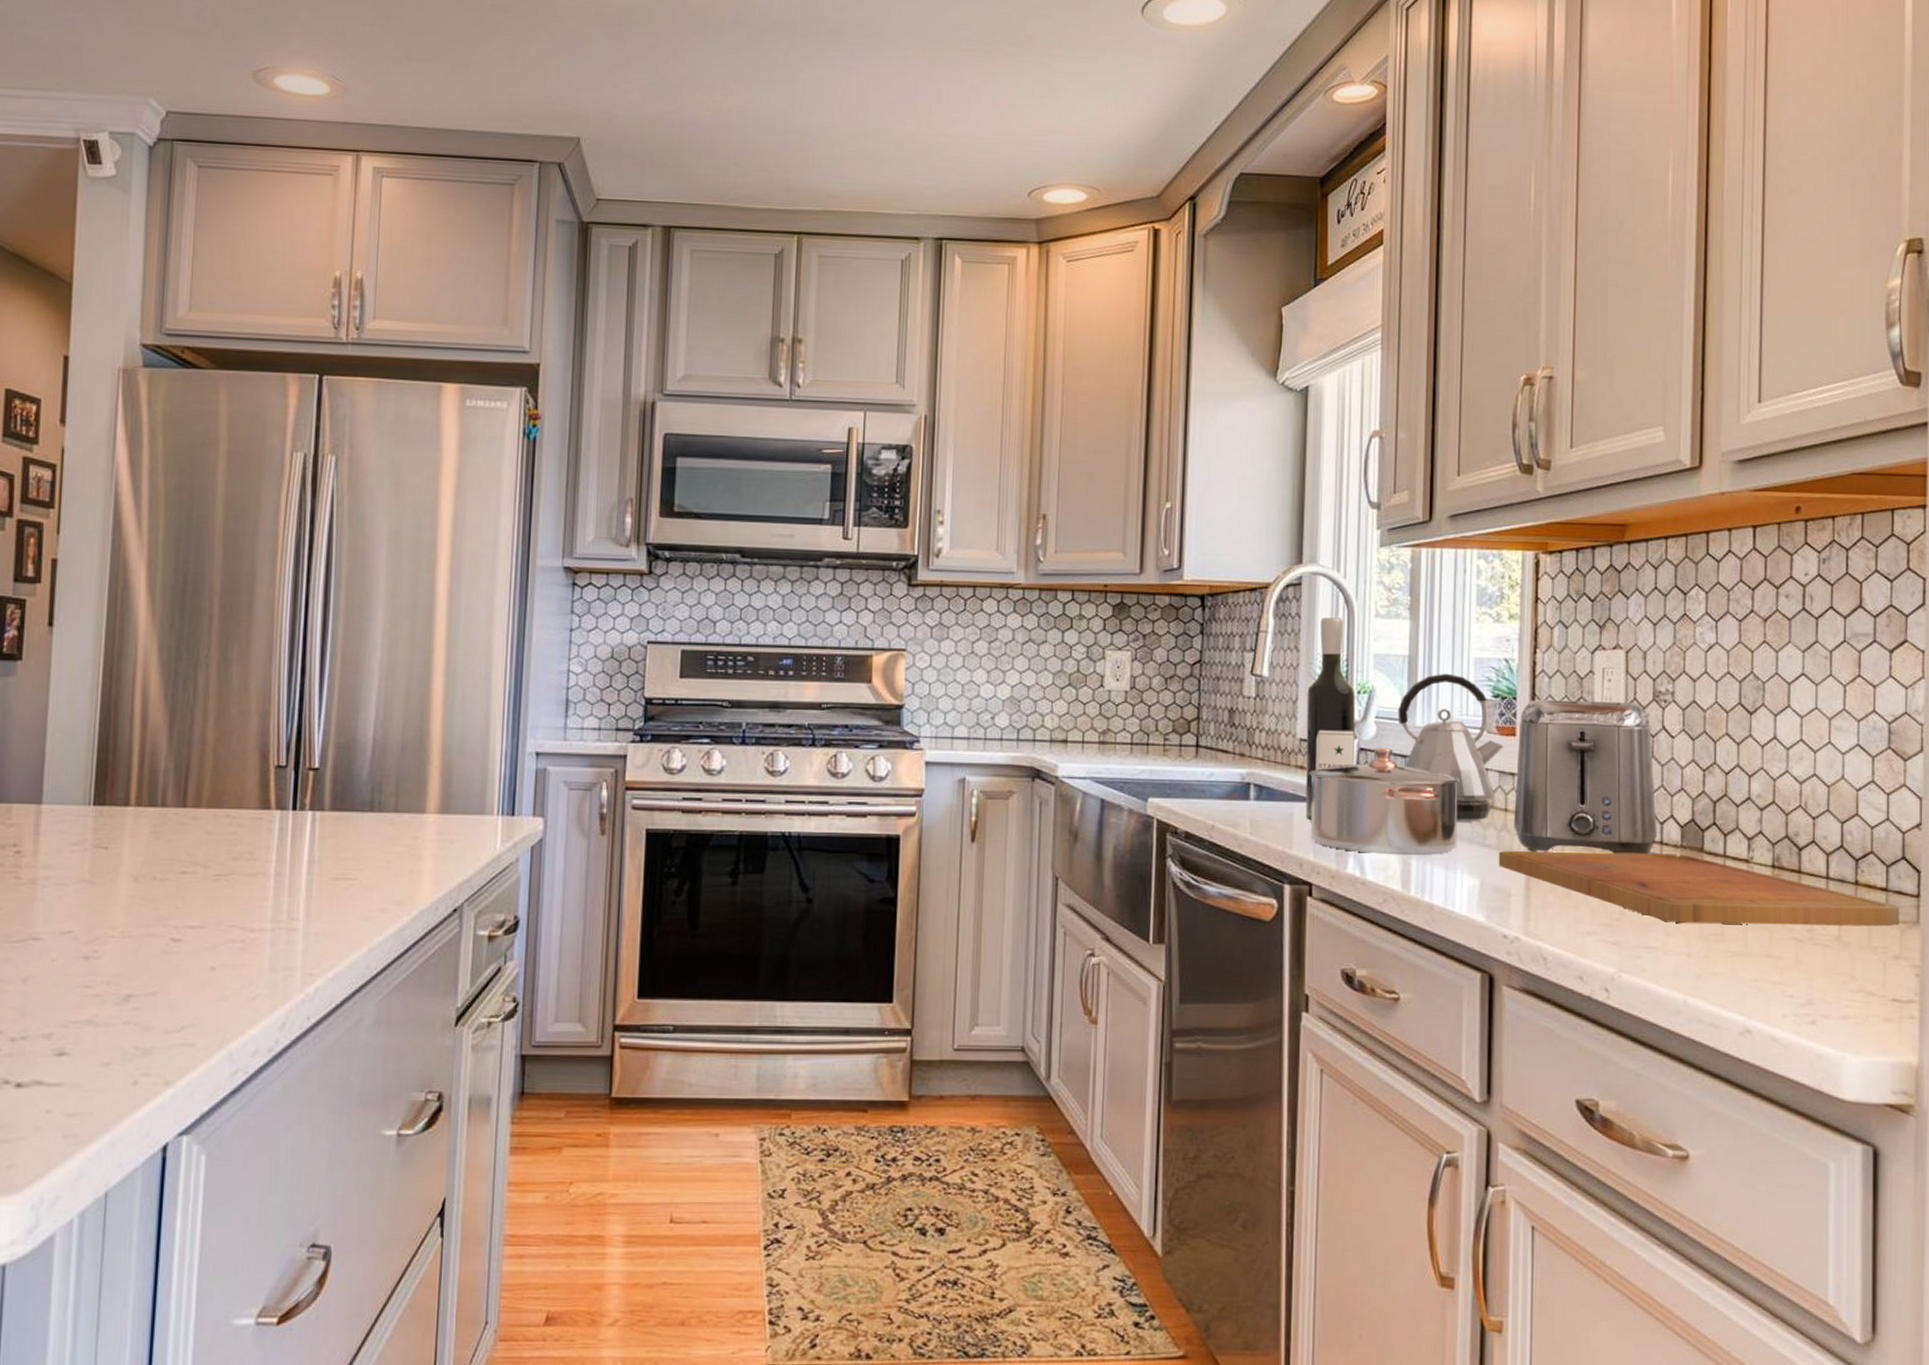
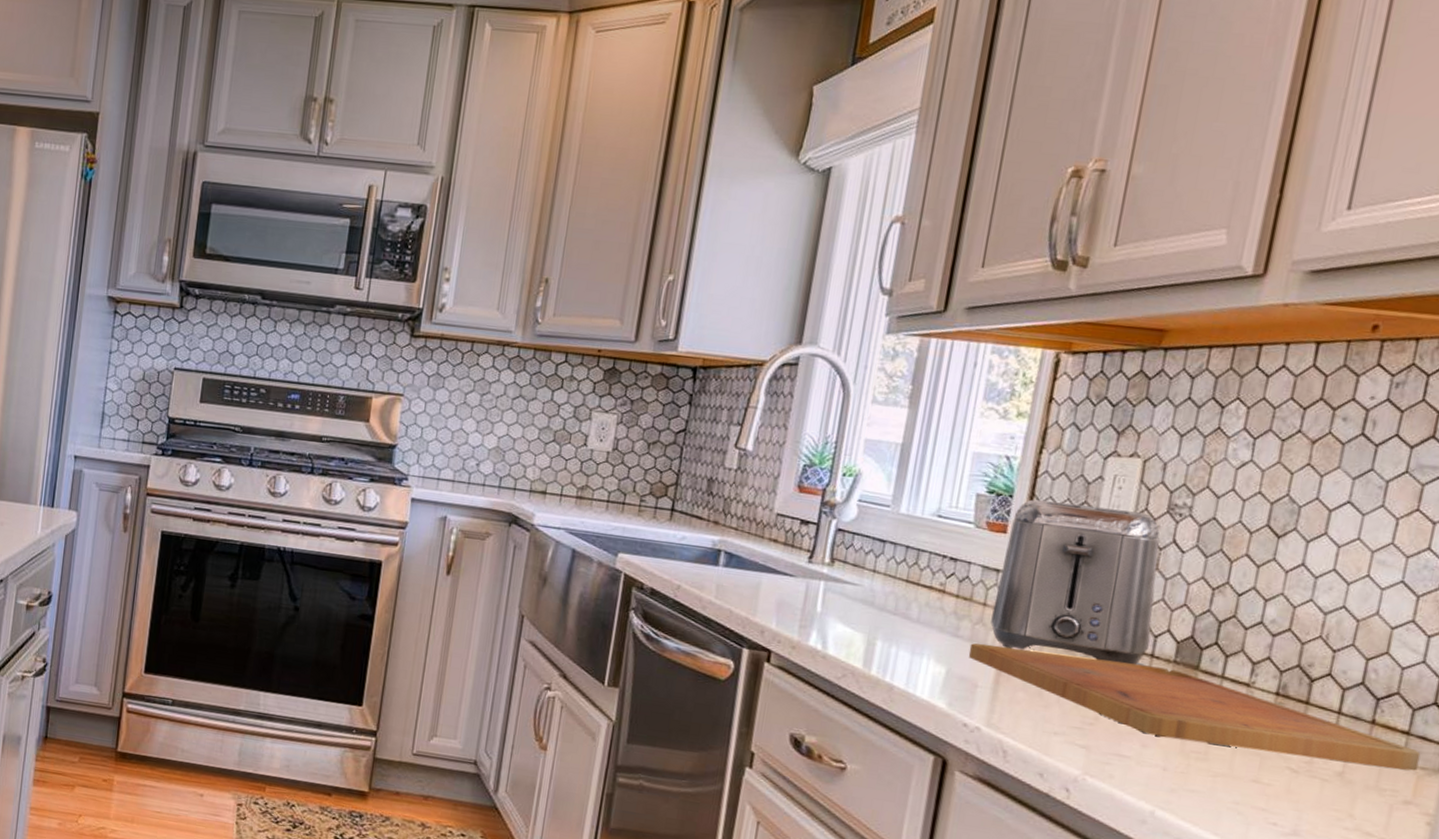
bottle: present [1305,617,1356,821] -> none [773,398,841,592]
cooking pot: present [1309,748,1460,856] -> none [775,530,939,639]
kettle: present [1398,673,1504,823] -> none [882,464,992,613]

